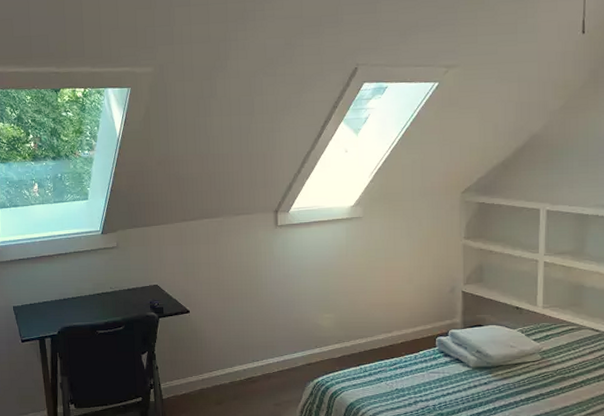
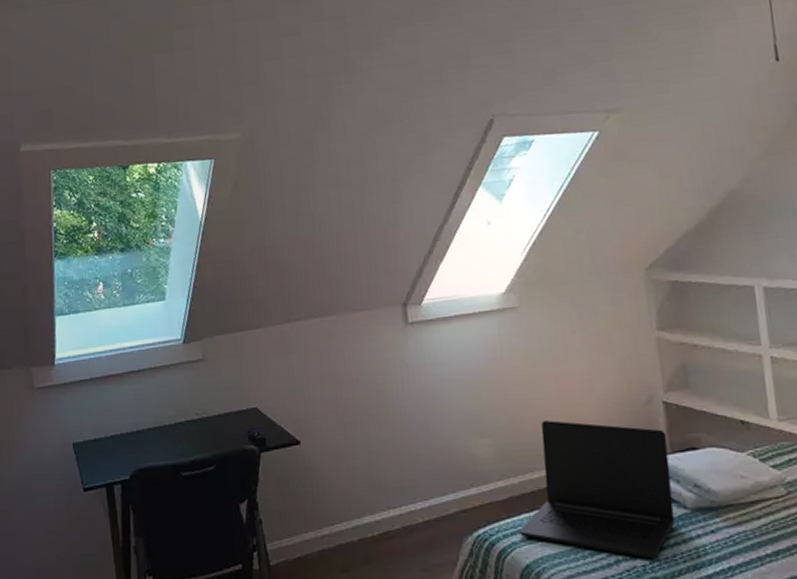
laptop: none [348,302,462,401] -> present [519,420,675,559]

